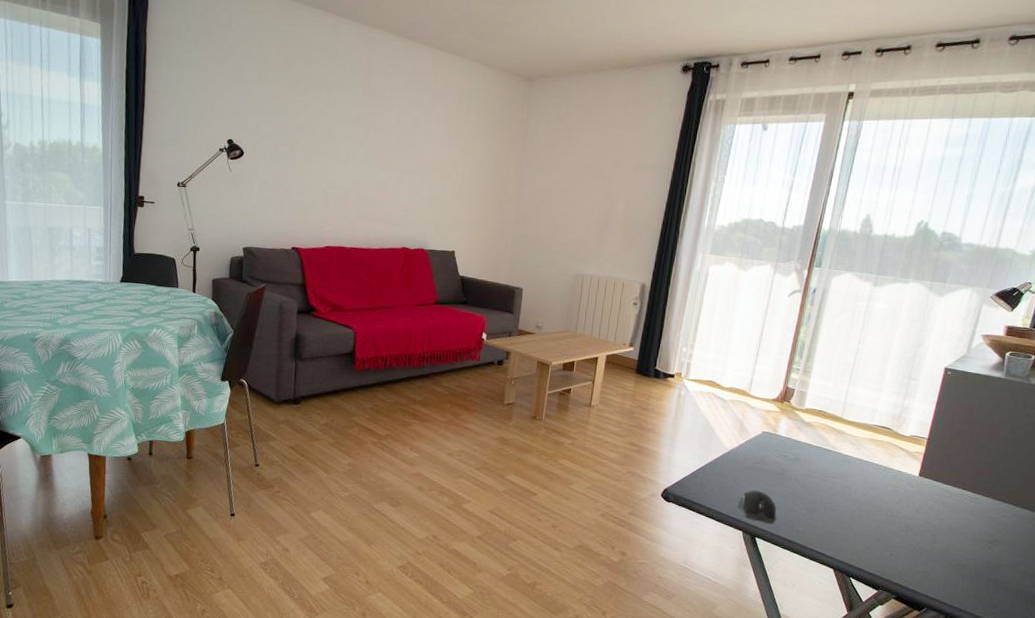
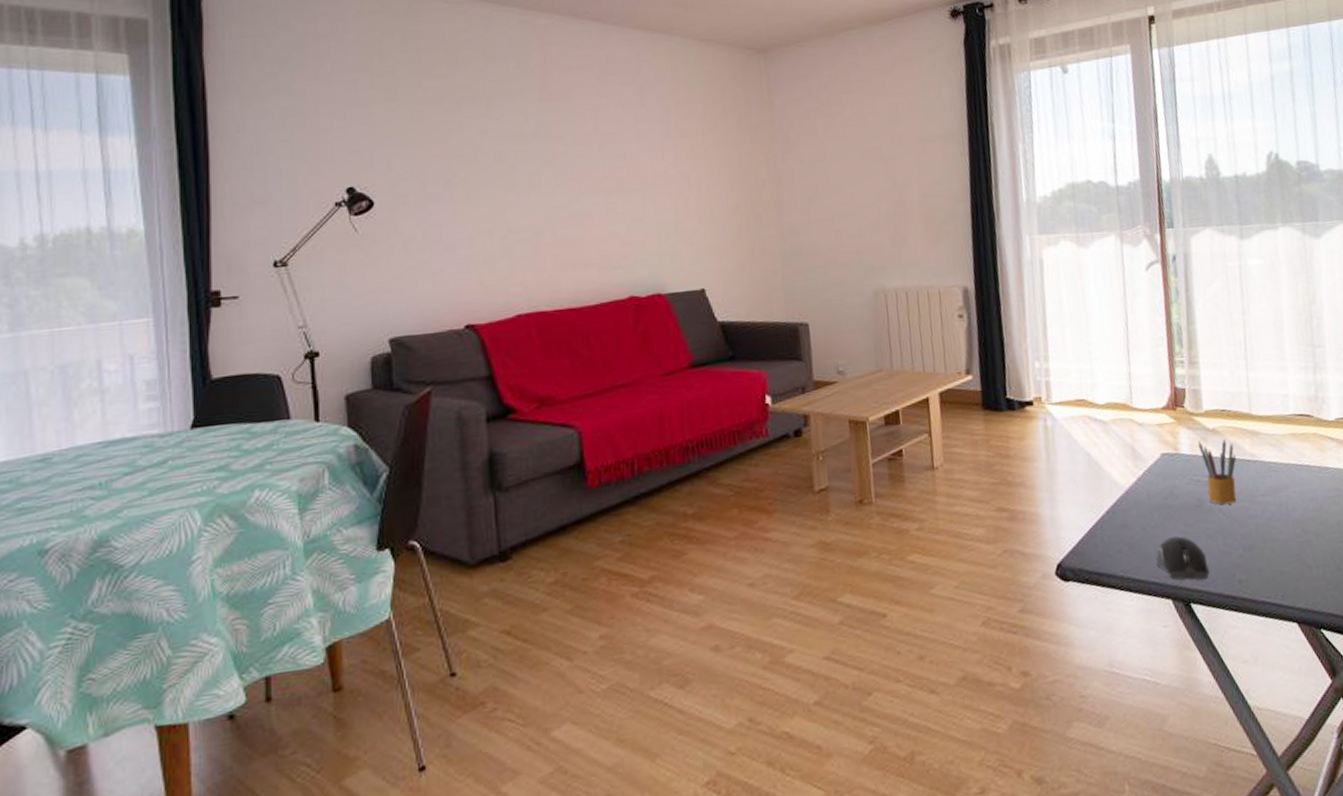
pencil box: none [790,428,821,478] -> present [1197,439,1237,505]

